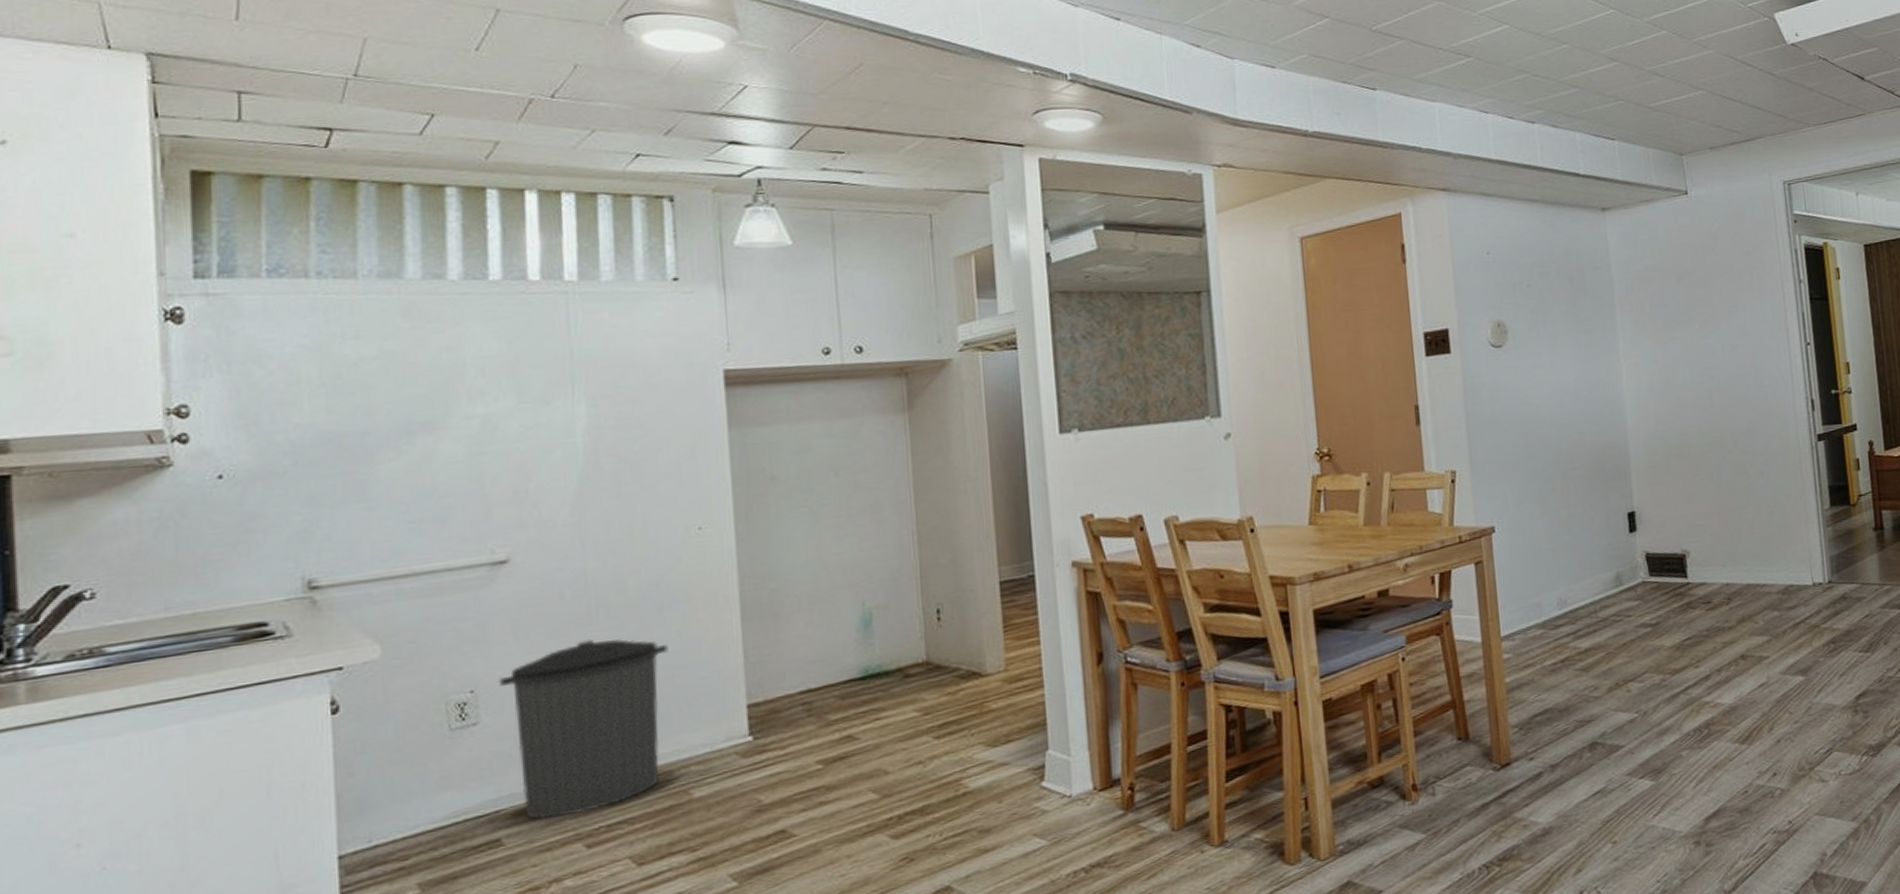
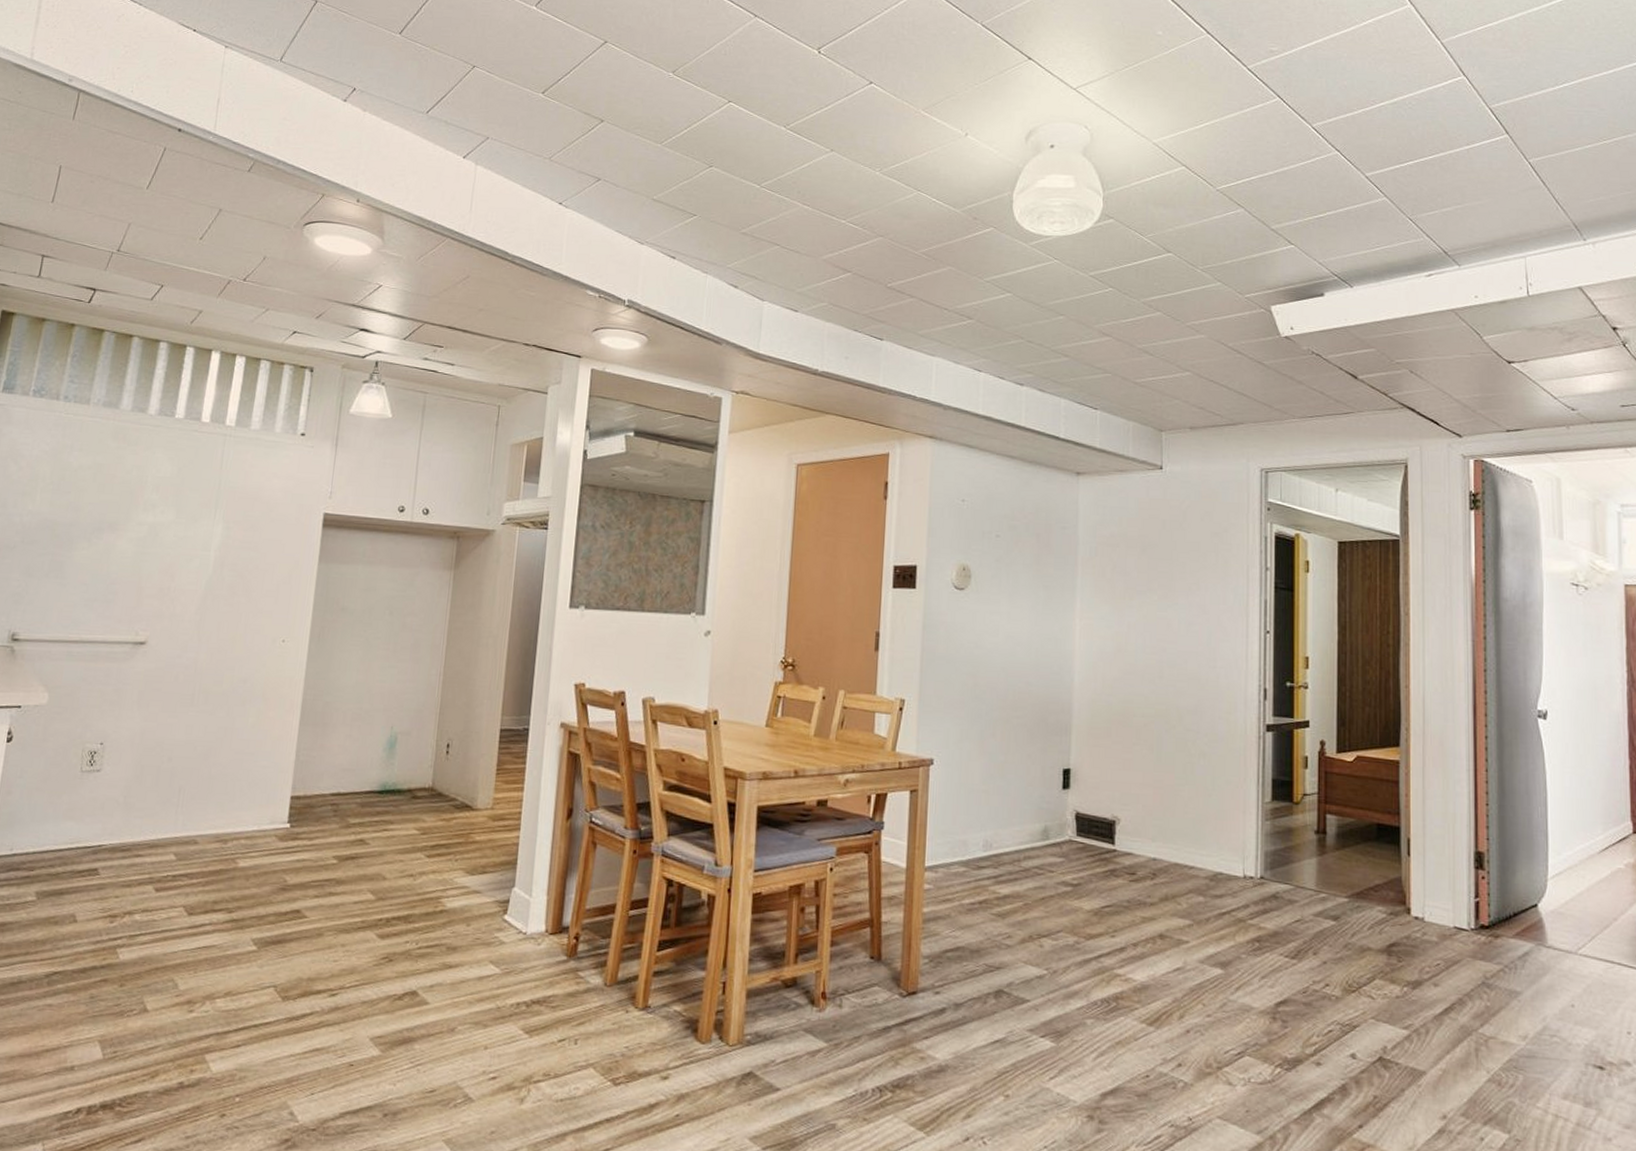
trash can: present [498,638,668,820] -> none [119,717,243,861]

